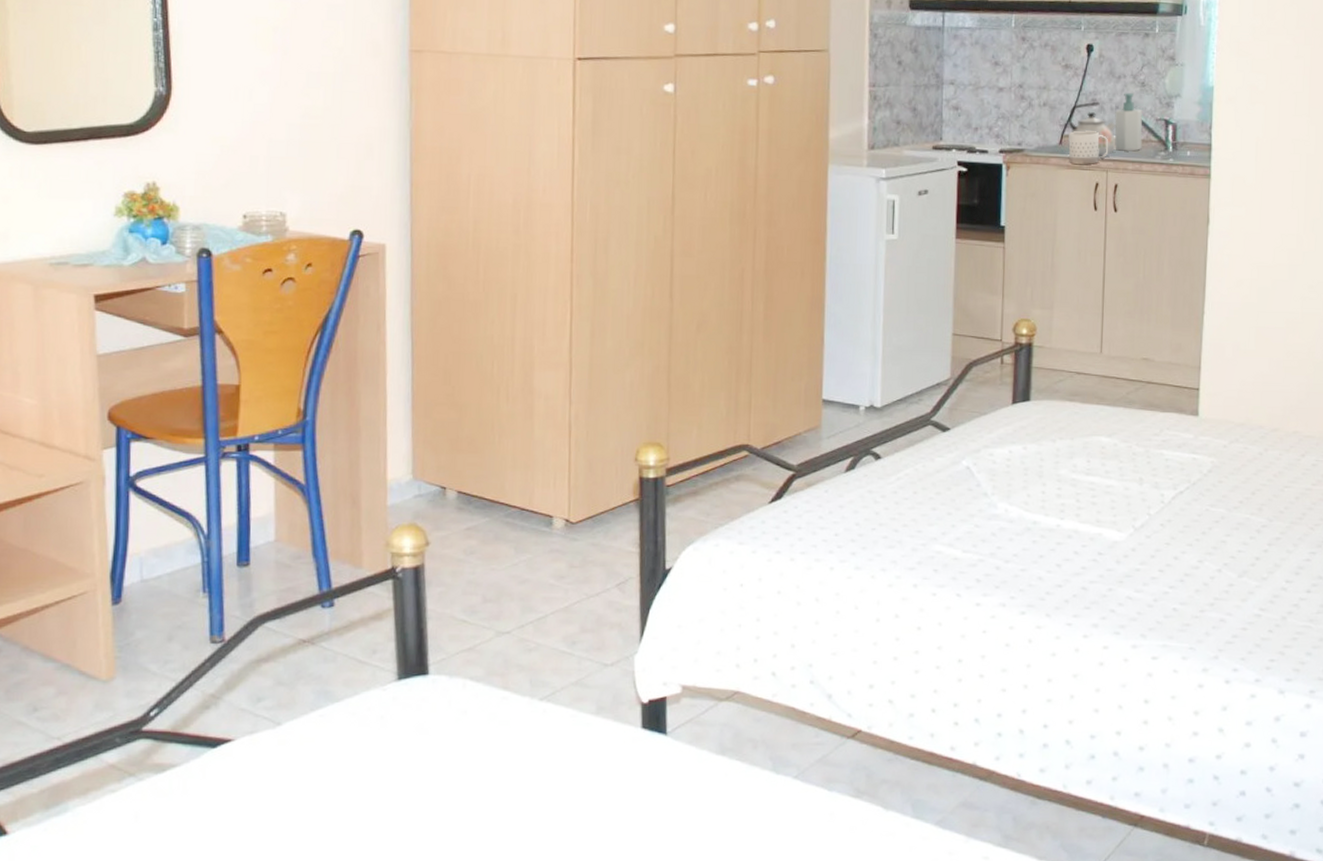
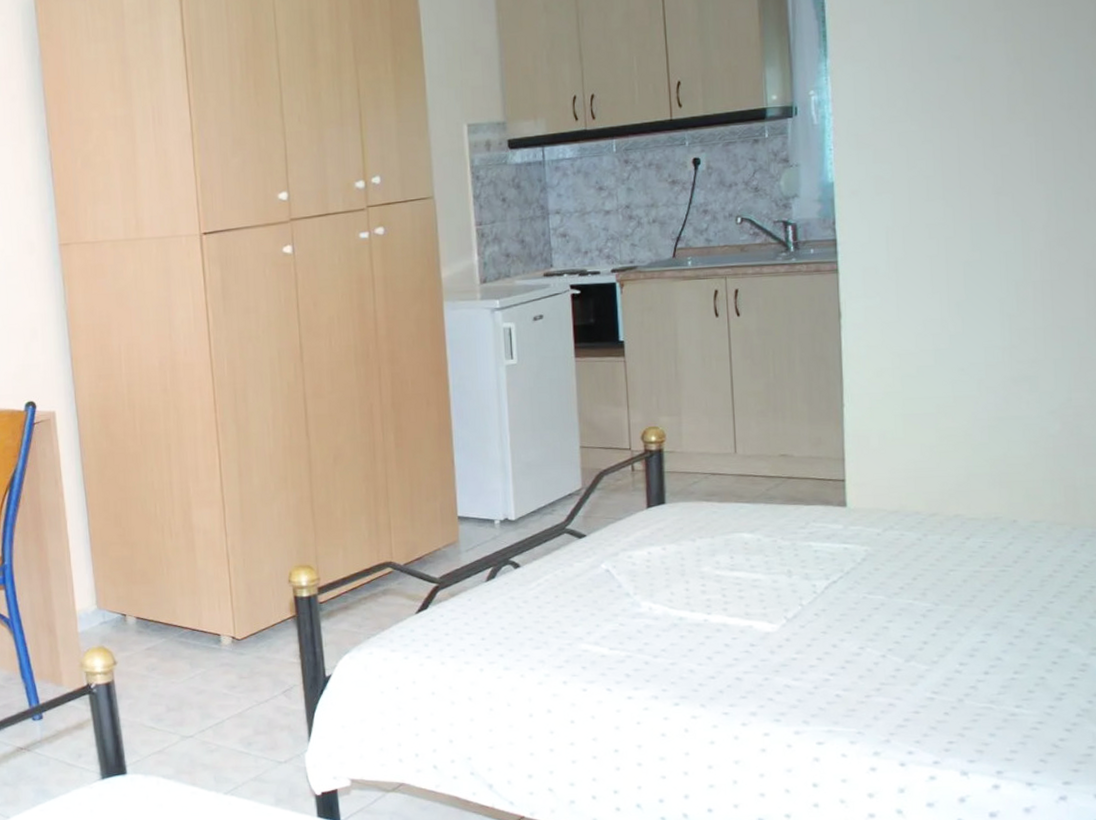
kettle: present [1067,101,1116,157] -> none [680,212,733,265]
mug: present [1068,130,1109,165] -> none [682,240,726,275]
soap bottle: present [1114,93,1143,151] -> none [729,199,761,257]

